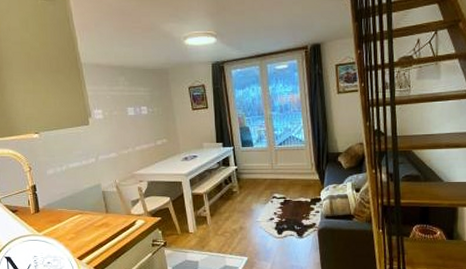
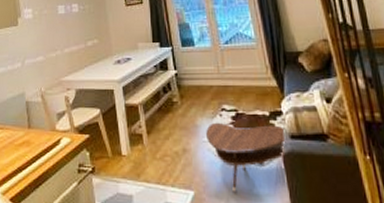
side table: none [258,207,323,257] -> present [205,122,287,192]

